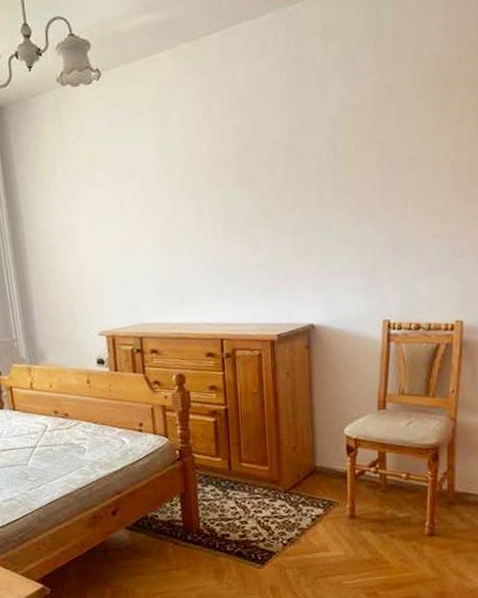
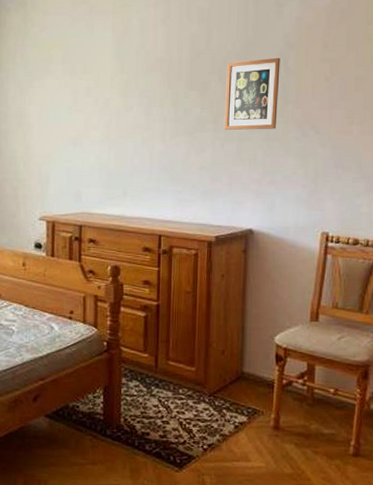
picture frame: none [274,143,330,226] -> present [223,57,280,131]

